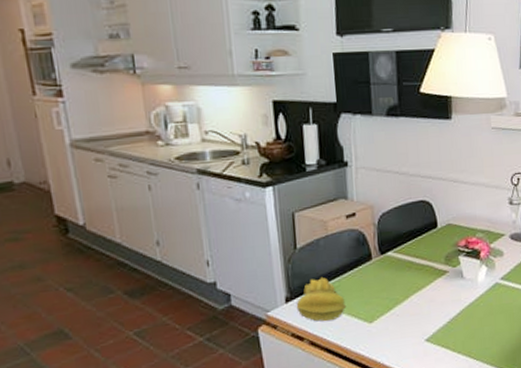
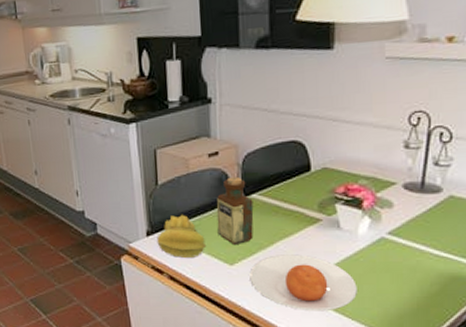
bottle: none [355,236,390,303] -> present [216,176,254,246]
plate: none [387,305,480,359] -> present [249,254,357,312]

